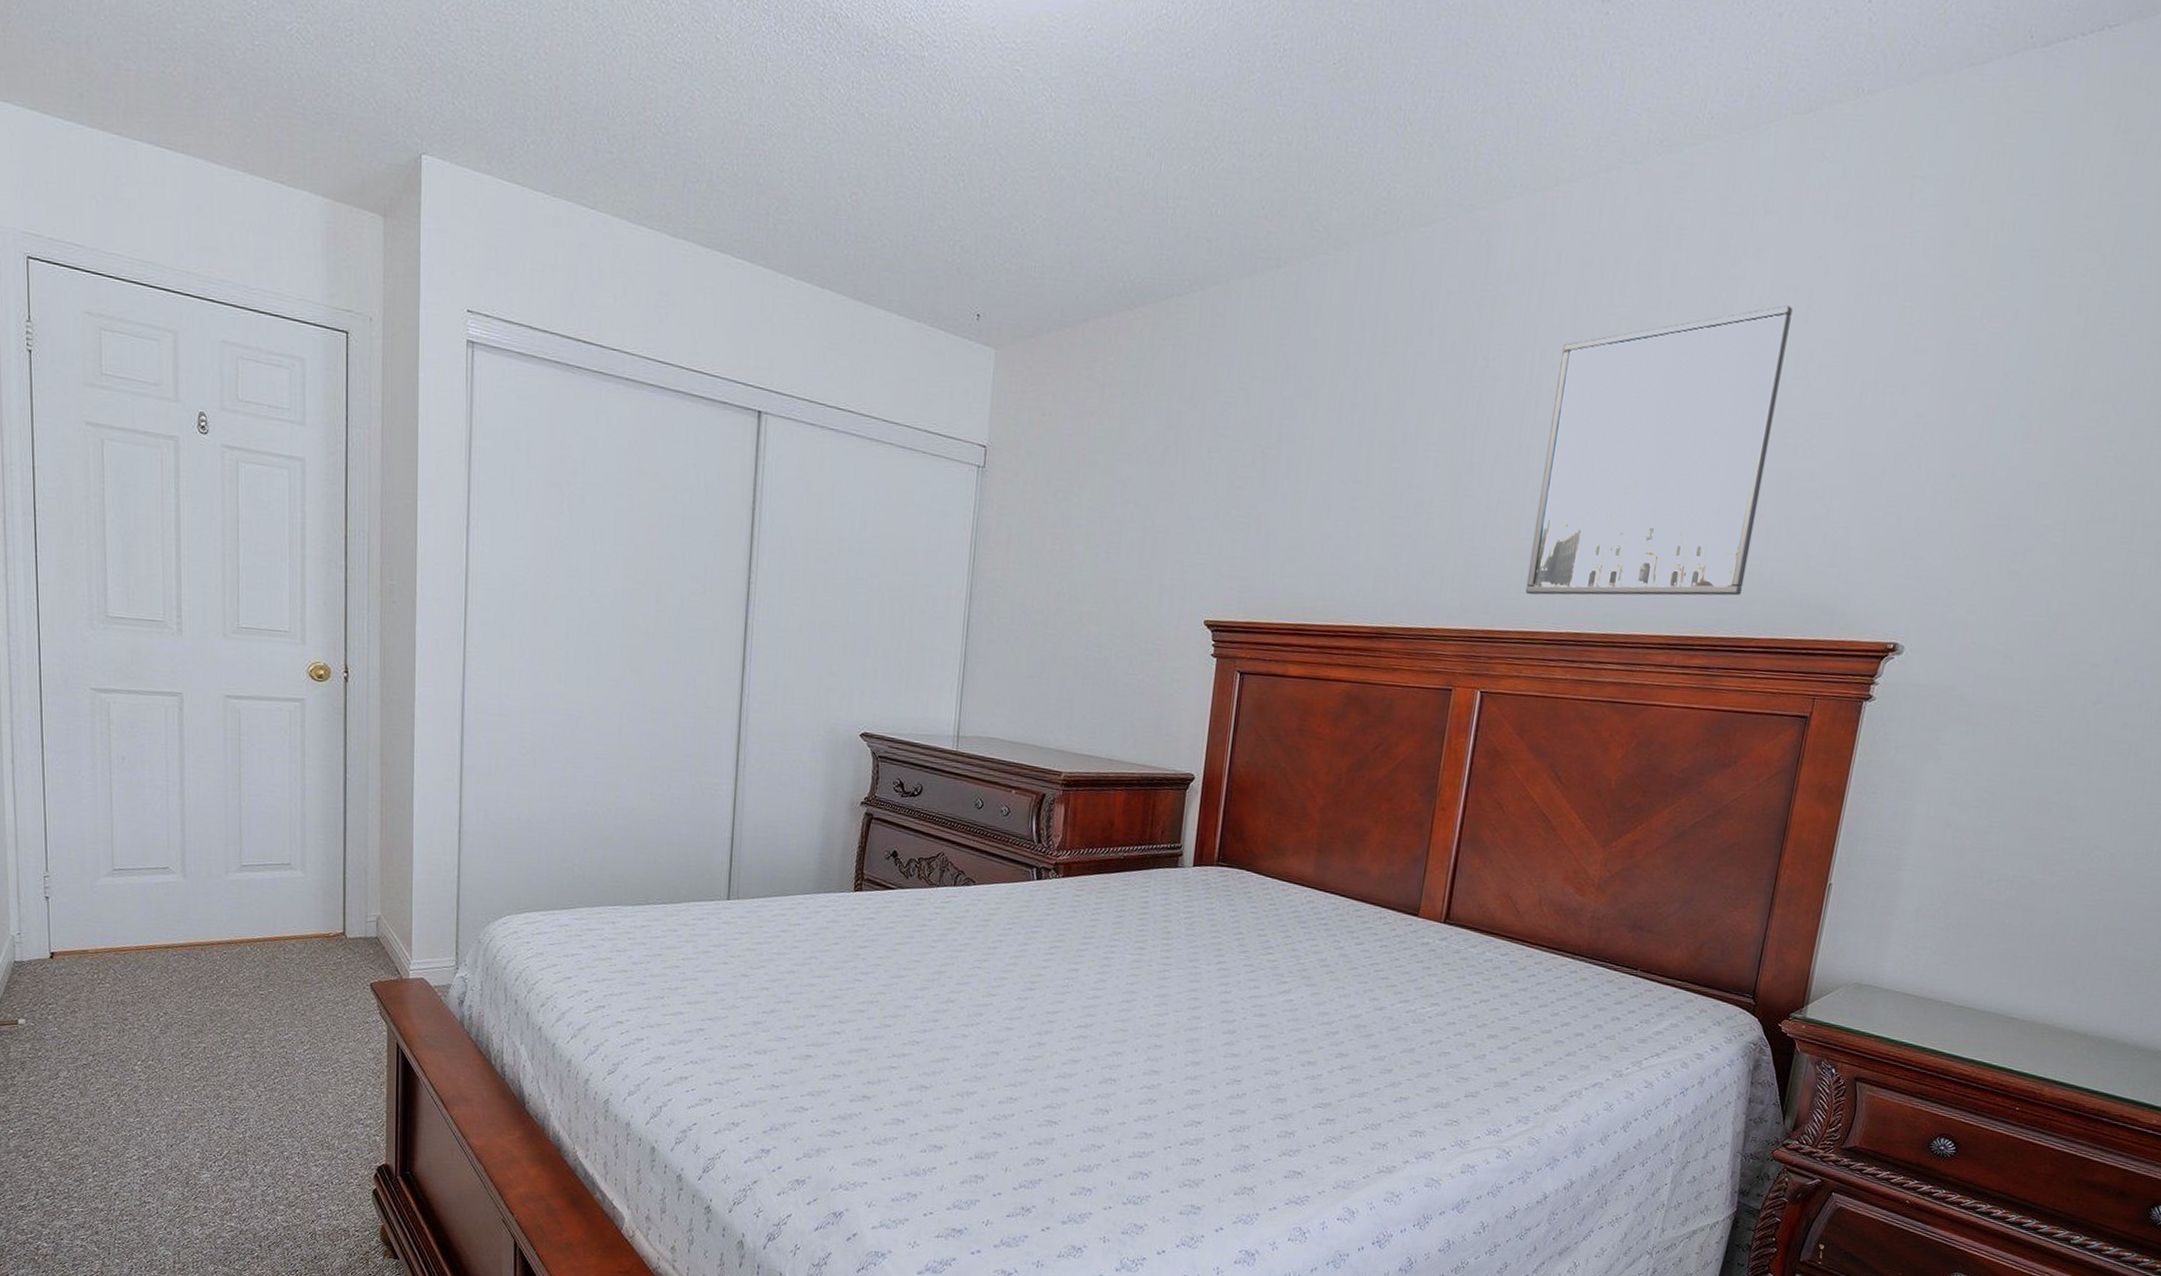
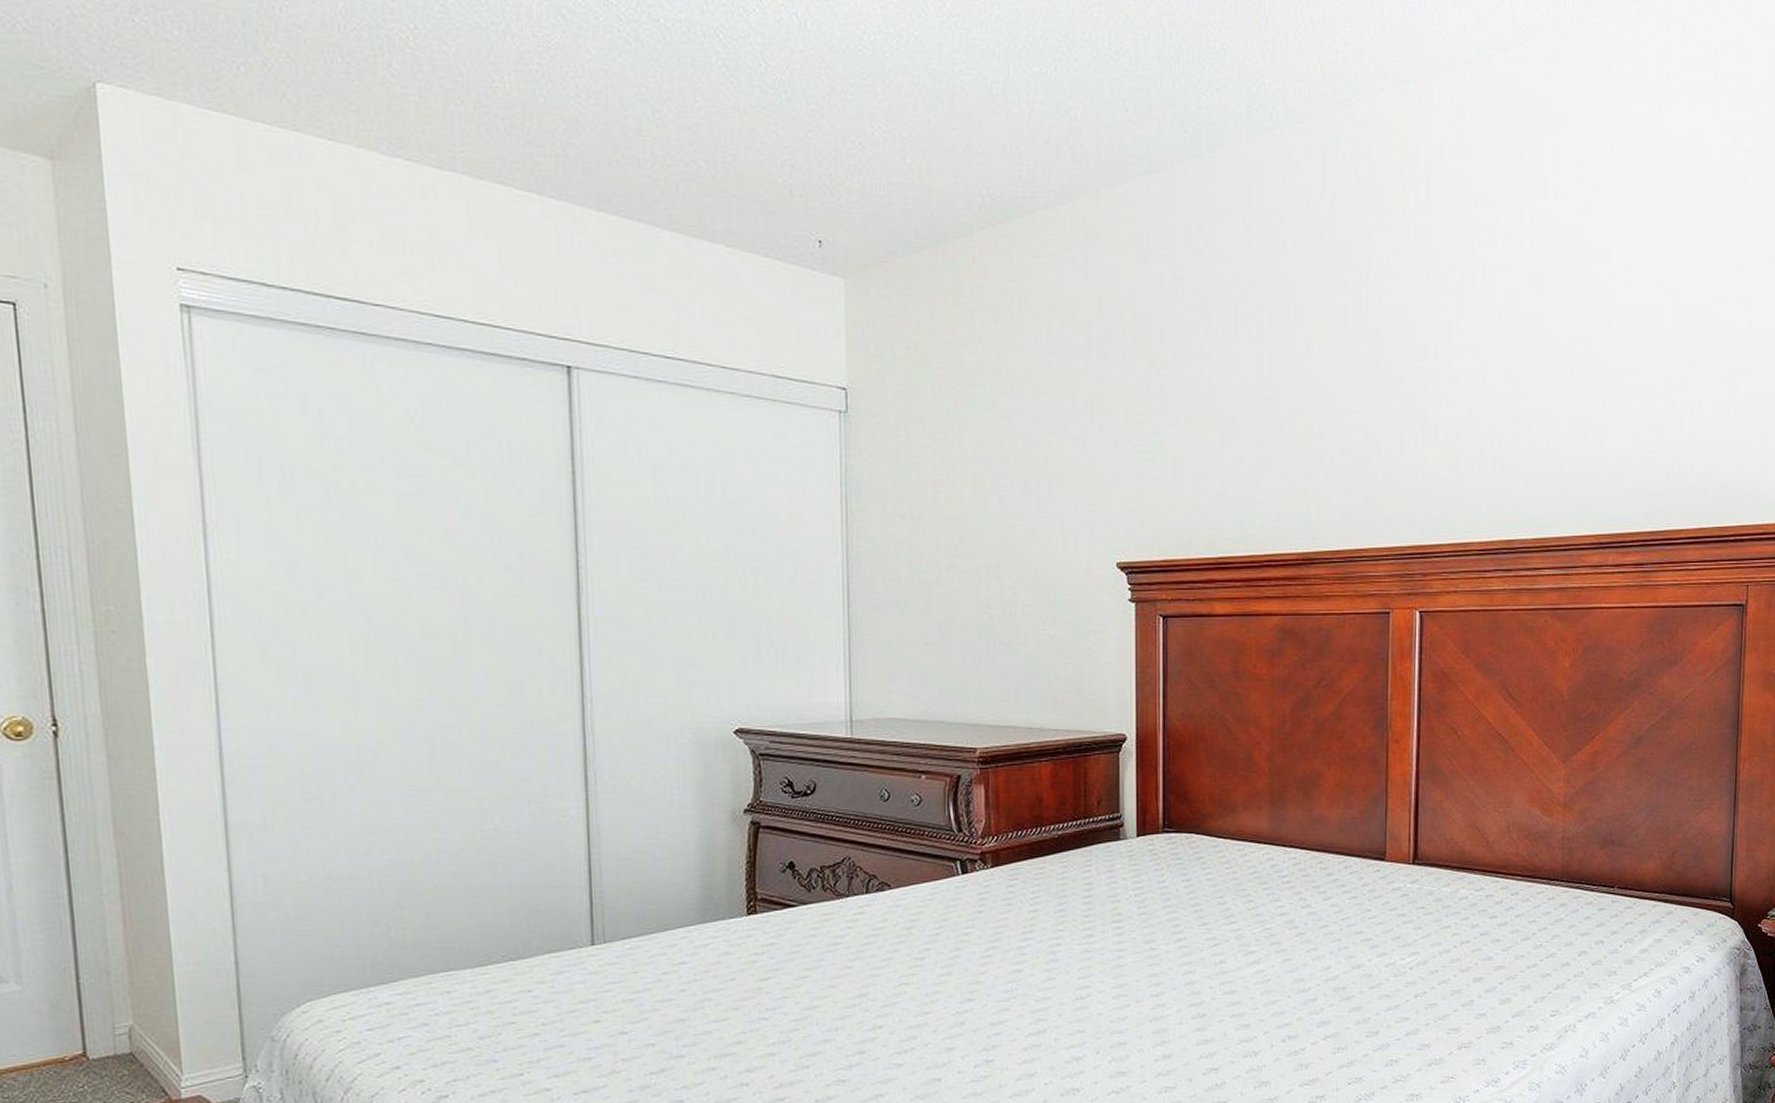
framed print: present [1525,304,1793,596] -> none [1451,188,1675,504]

